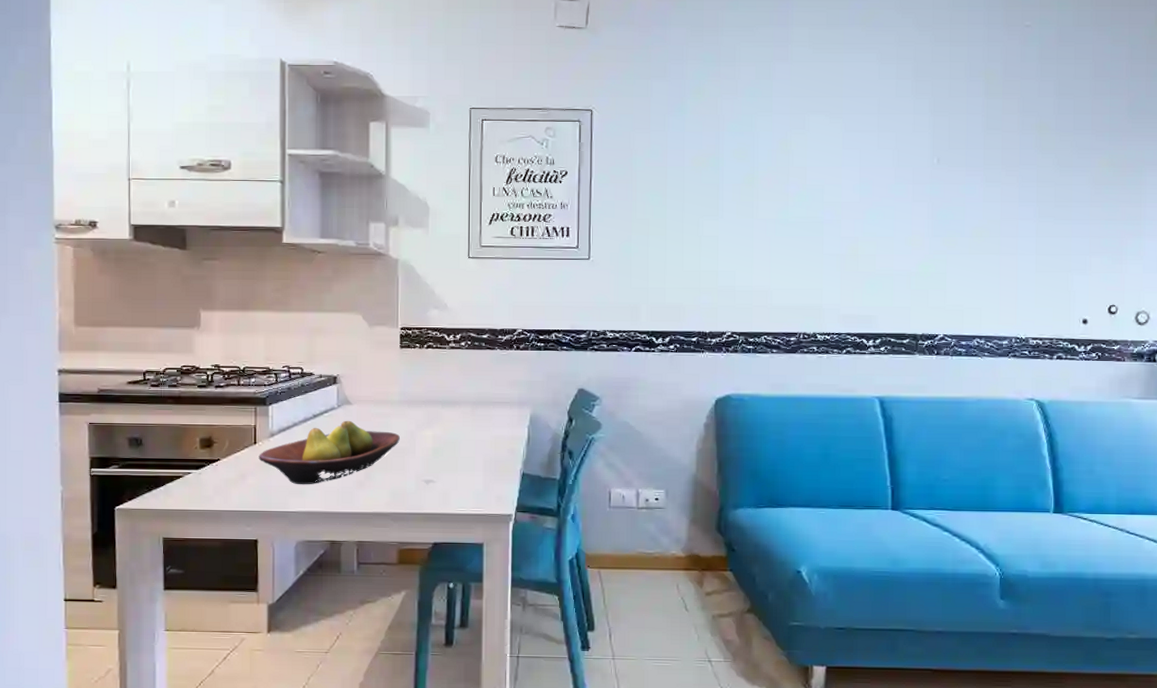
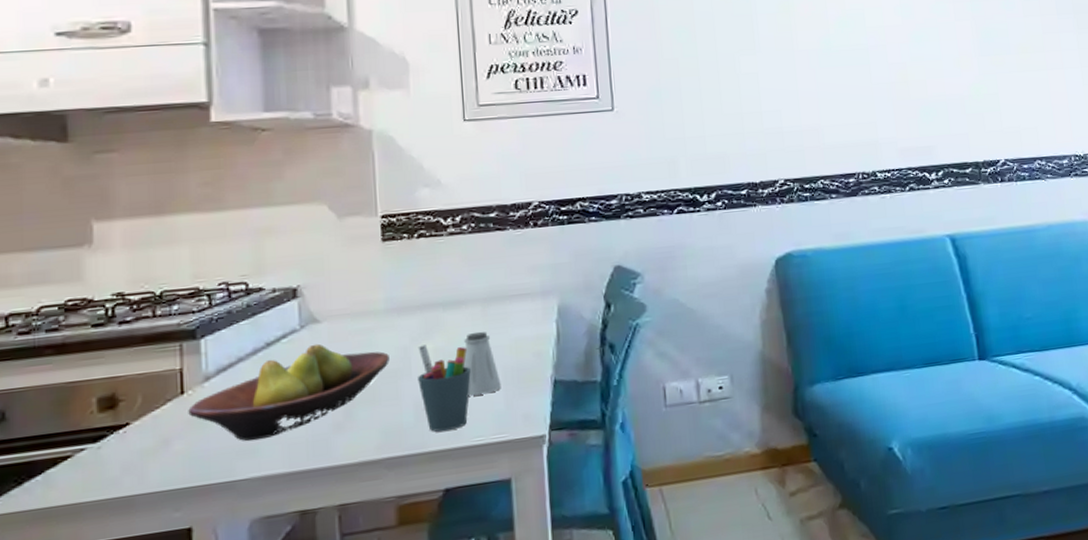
pen holder: none [420,432,459,500] -> present [418,345,471,432]
saltshaker: none [454,427,481,476] -> present [463,331,501,396]

